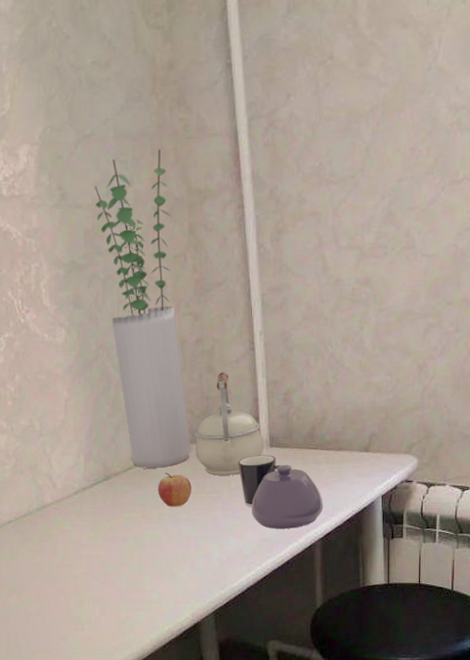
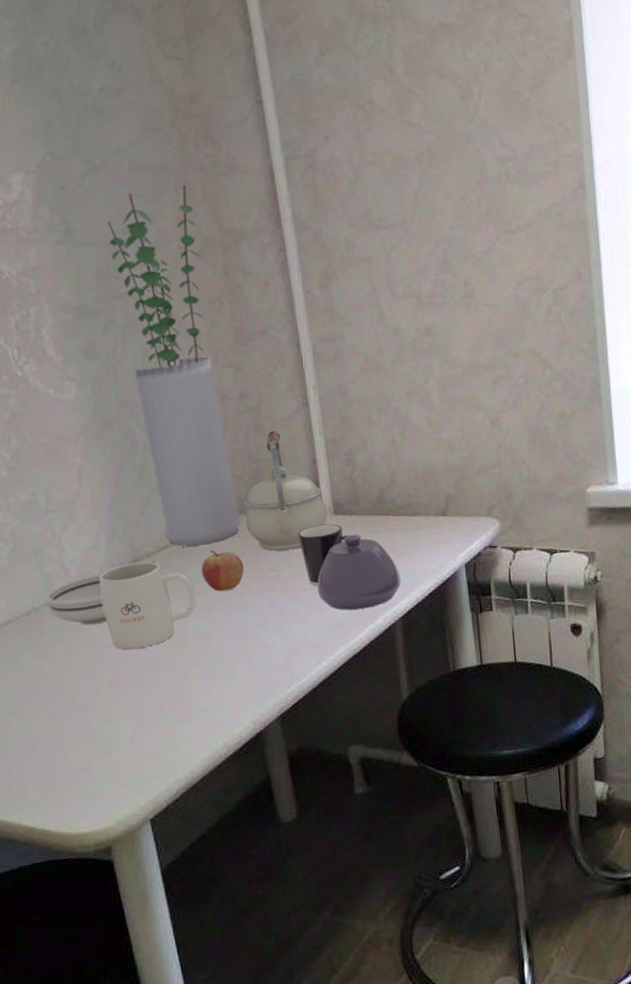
bowl: none [38,487,83,527] -> present [45,573,107,625]
mug: none [78,479,152,549] -> present [98,561,196,650]

